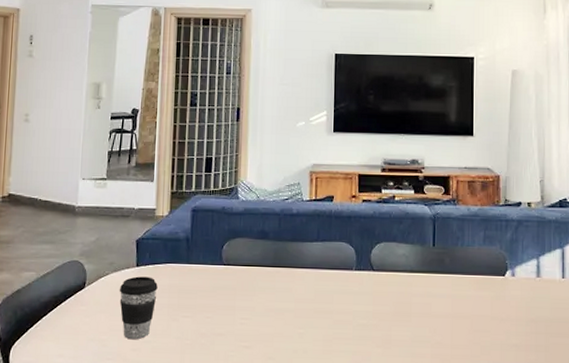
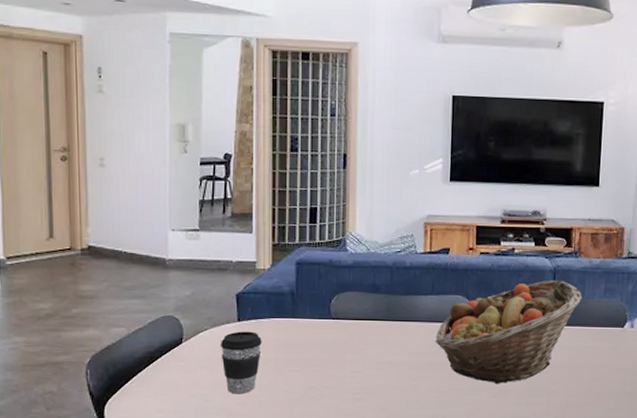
fruit basket: none [320,227,462,334] -> present [435,280,582,384]

